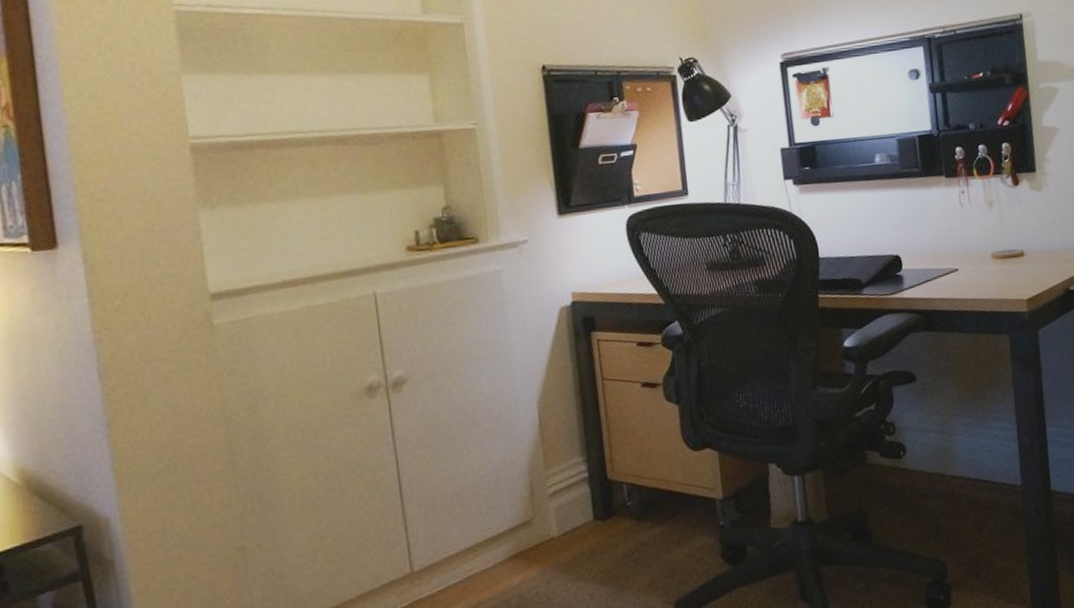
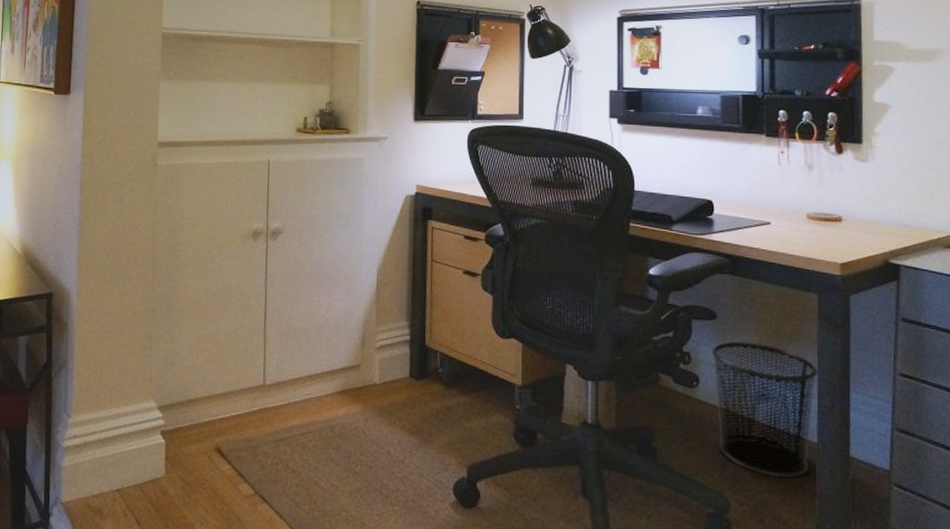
waste bin: none [914,397,1017,530] -> present [711,341,818,479]

